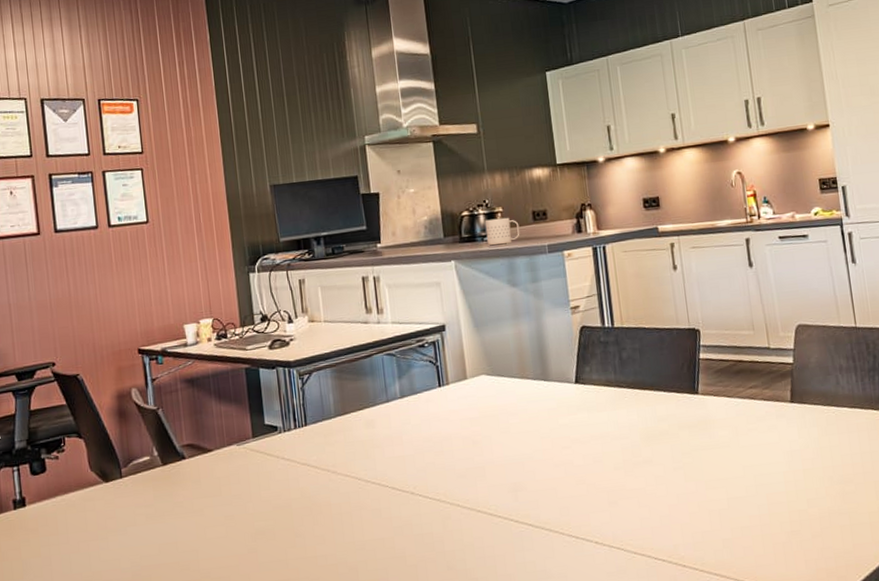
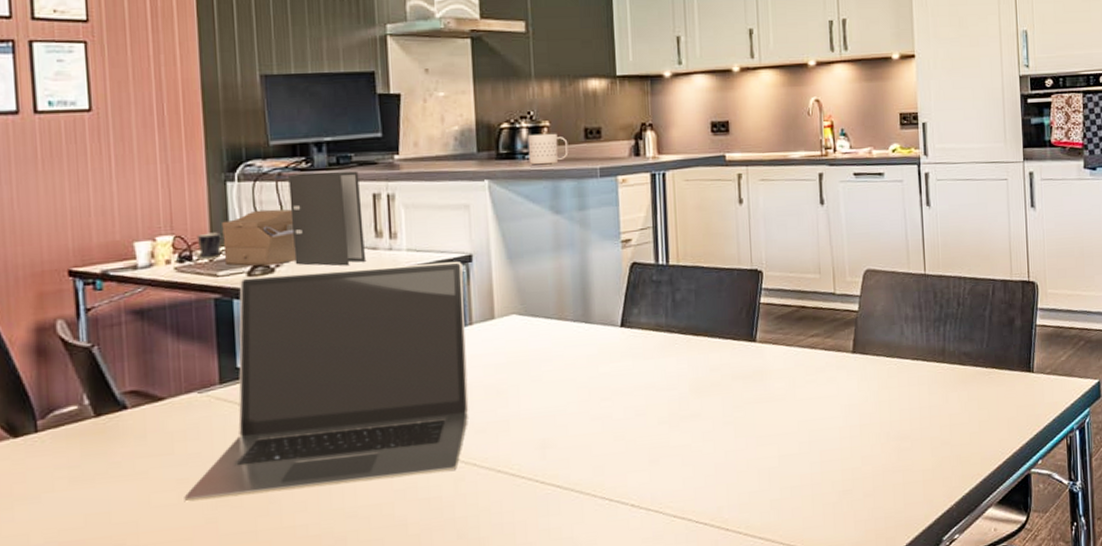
mug: none [229,314,251,337] -> present [196,232,225,260]
laptop: none [230,330,451,535] -> present [184,260,469,502]
sewing box: none [248,293,306,342] -> present [222,209,296,267]
binder: none [296,259,359,339] -> present [288,171,365,266]

